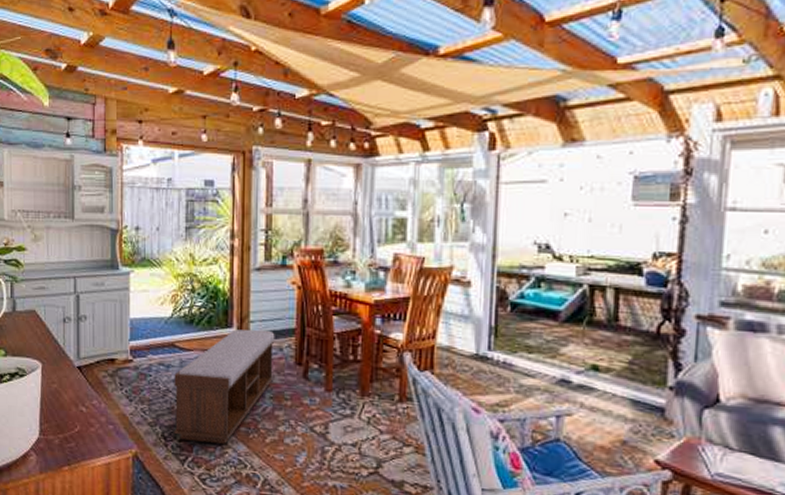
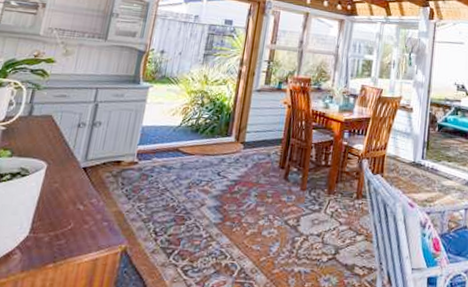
bench: present [174,329,275,444] -> none [165,138,266,237]

